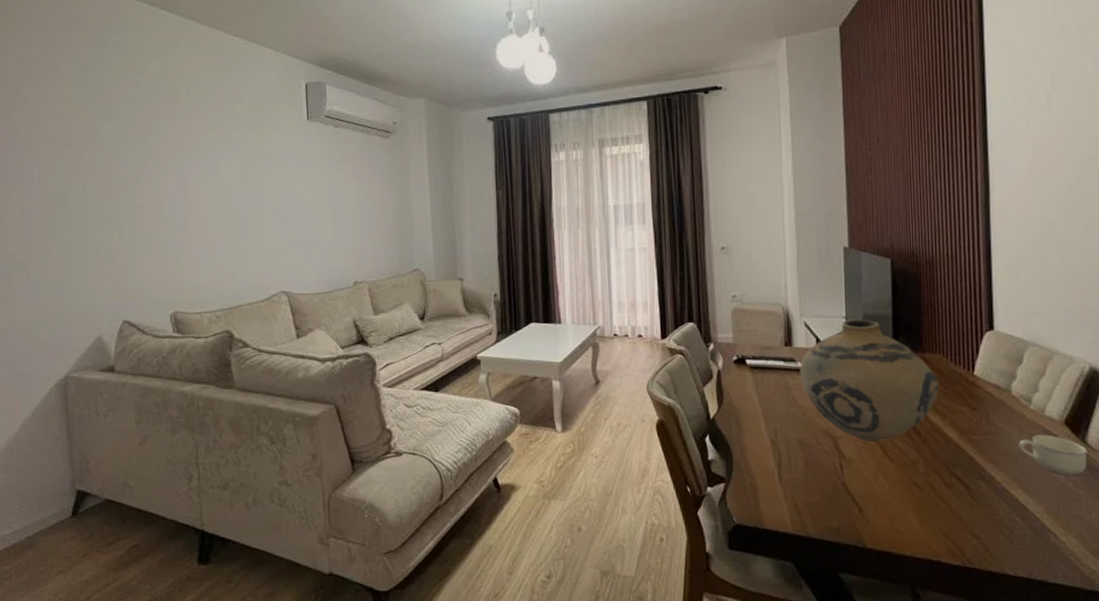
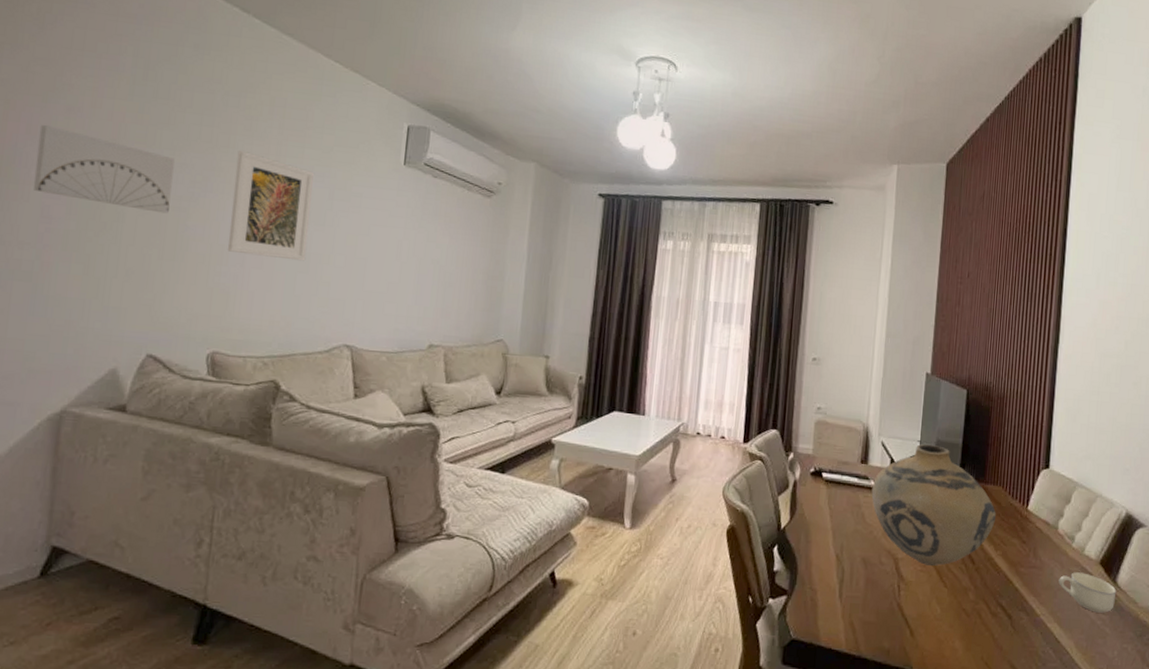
wall art: none [9,135,120,197] -> present [32,124,175,214]
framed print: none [166,130,237,223] -> present [227,150,315,261]

